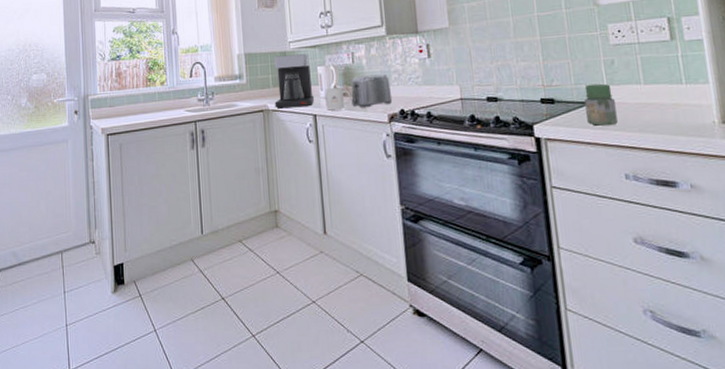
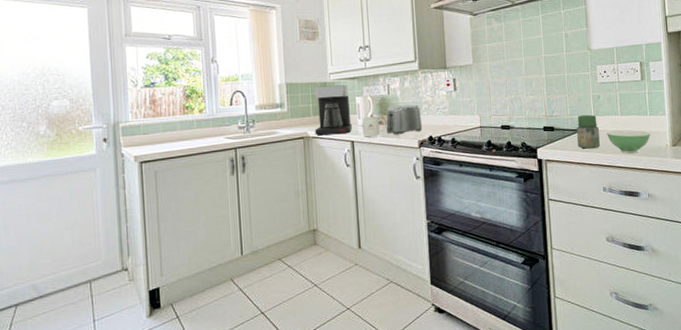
bowl: none [626,102,690,133] -> present [607,130,651,155]

